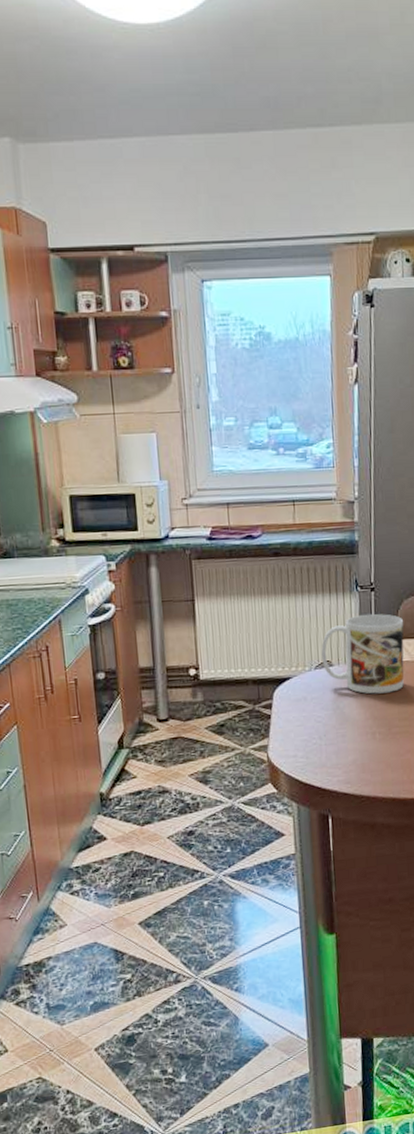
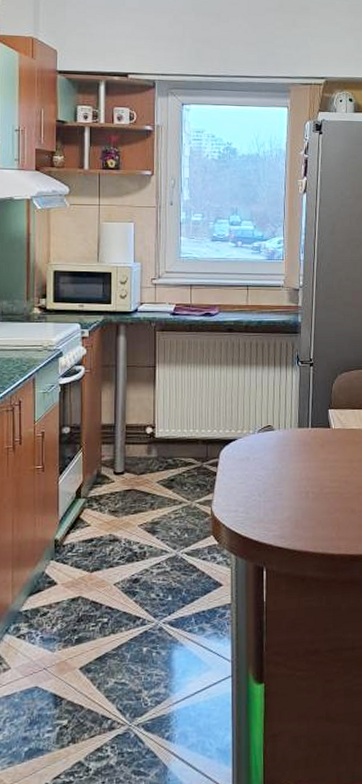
mug: present [321,613,404,694] -> none [264,385,338,457]

